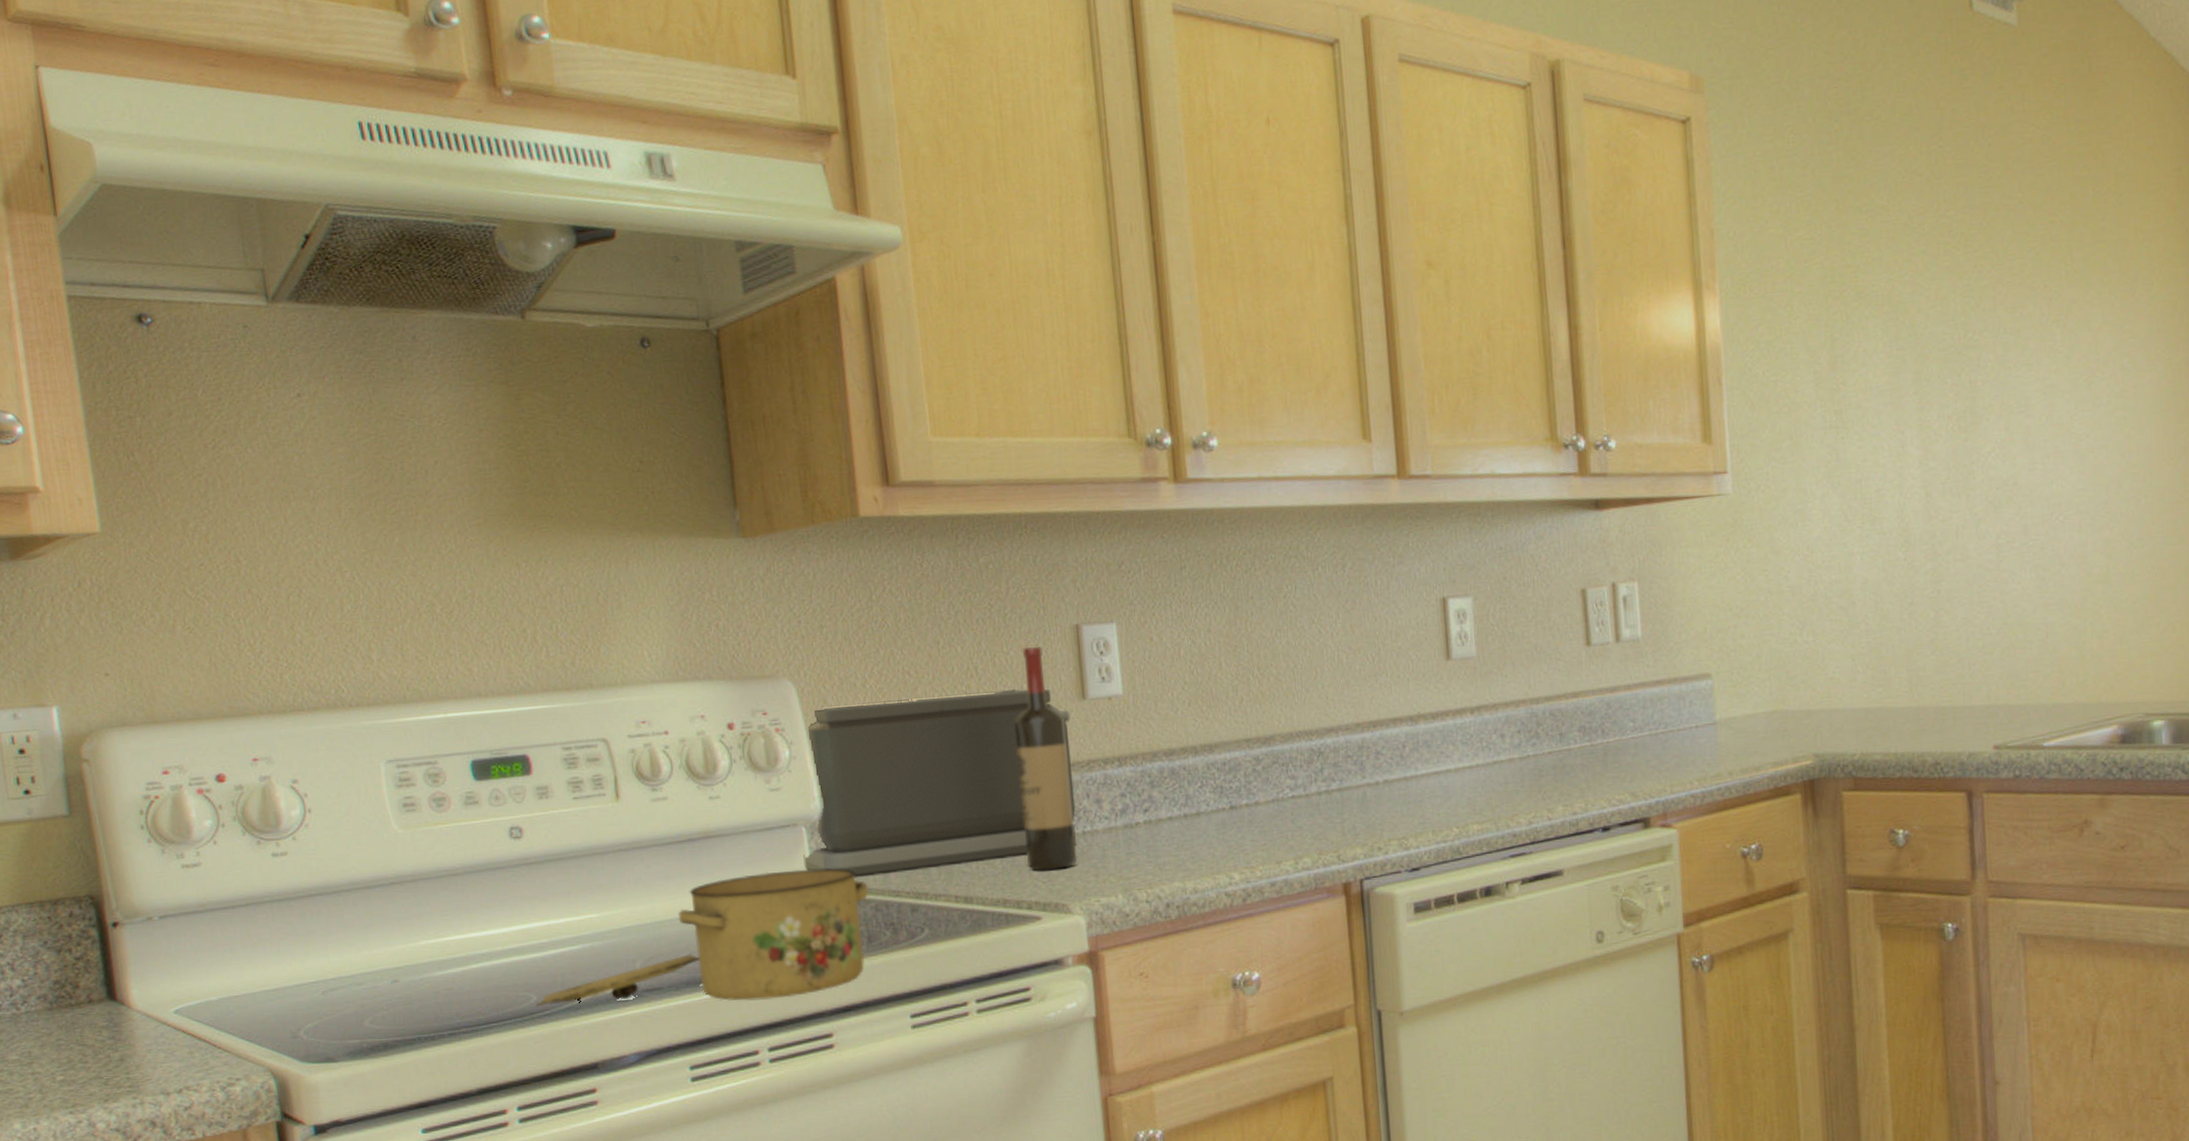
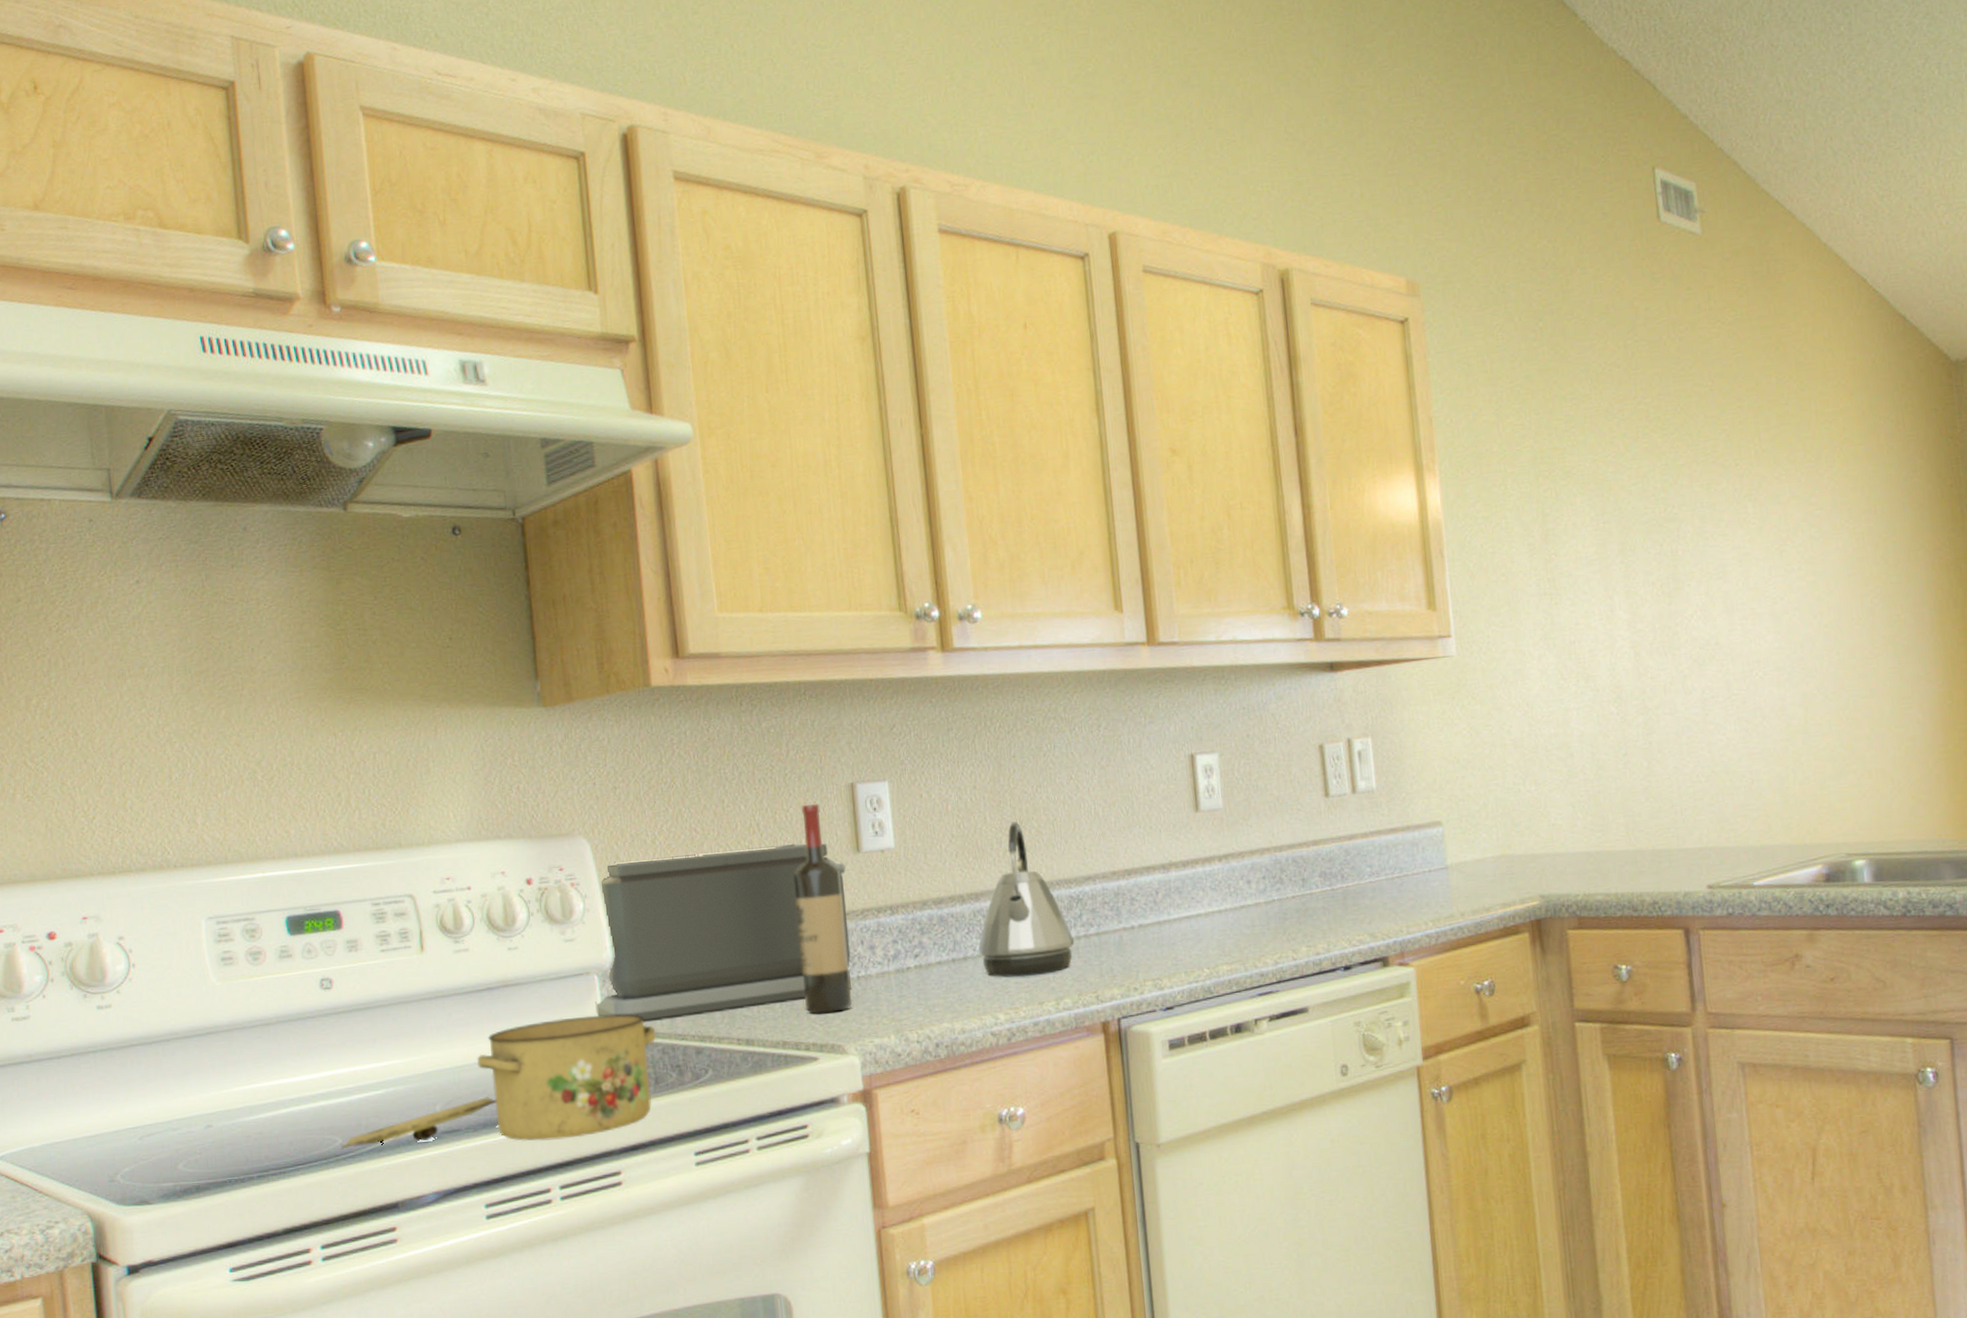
kettle: none [1212,668,1314,835] -> present [979,821,1074,978]

